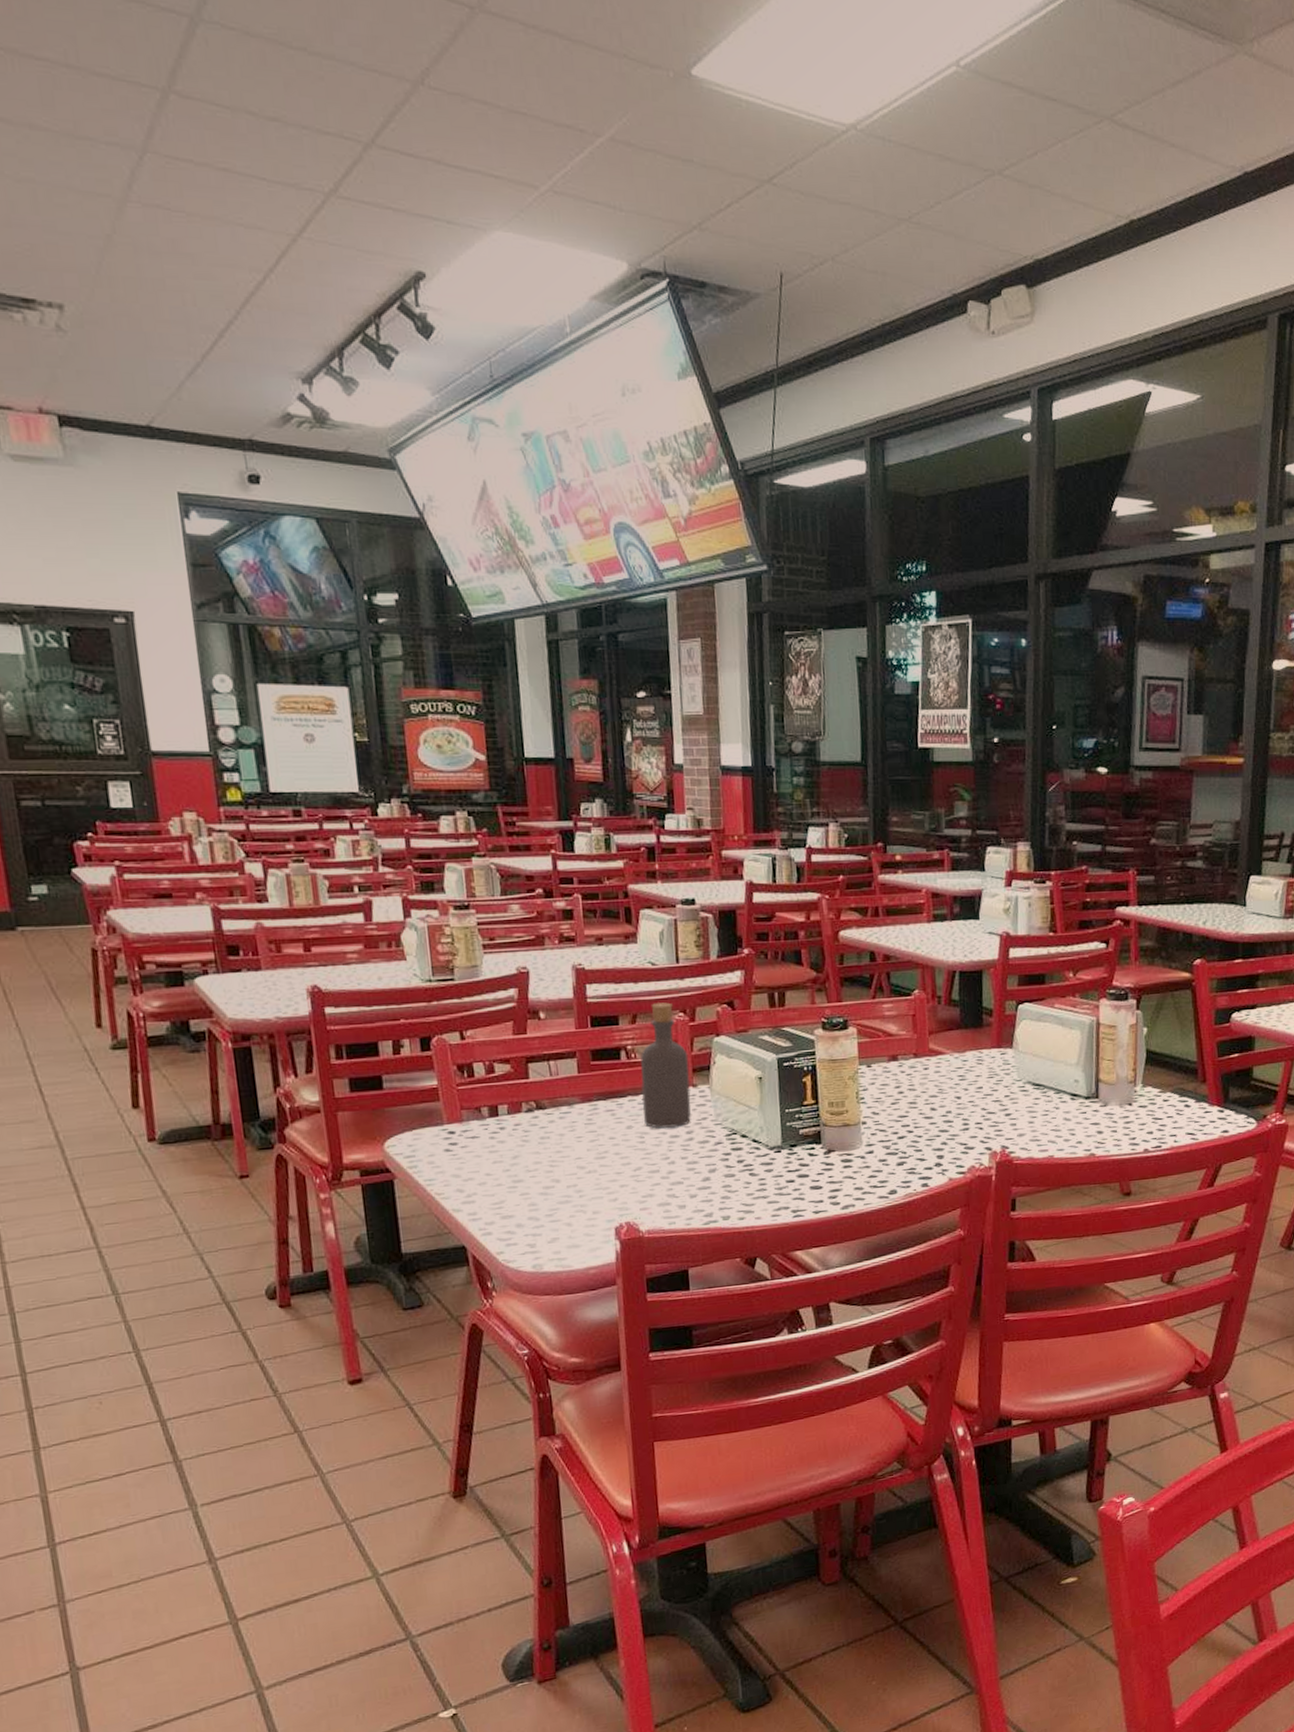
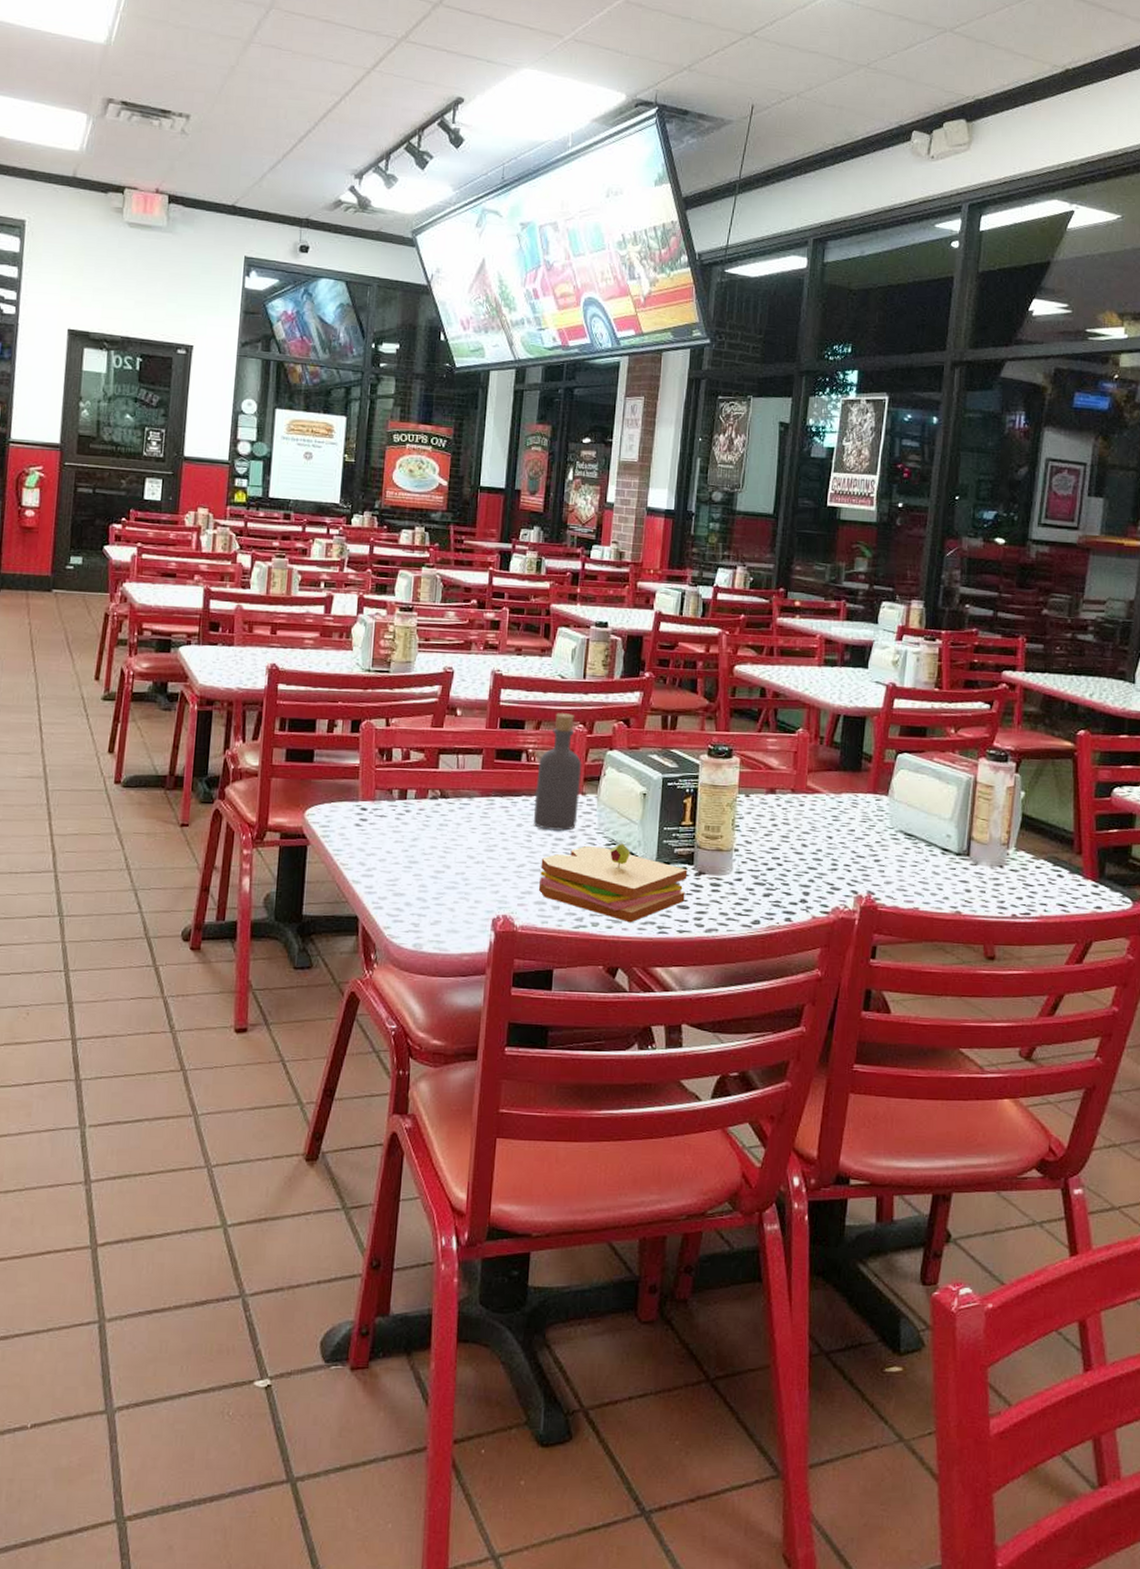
sandwich: none [658,1130,817,1211] -> present [538,841,688,923]

